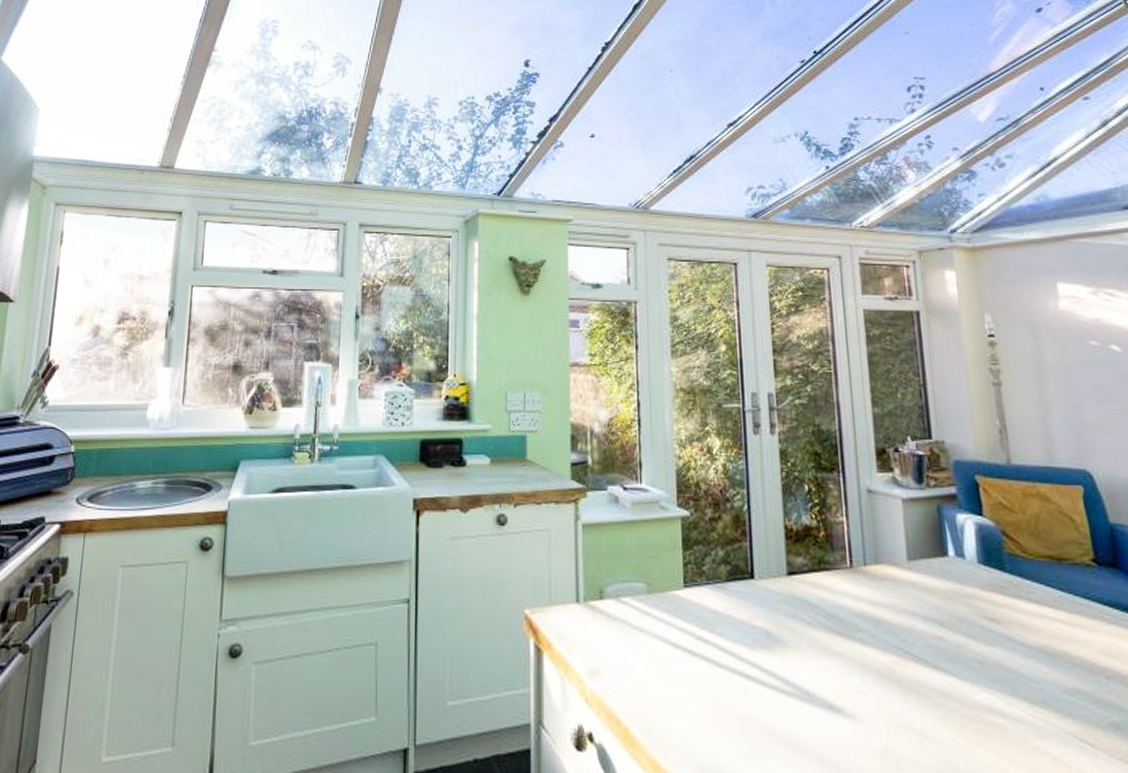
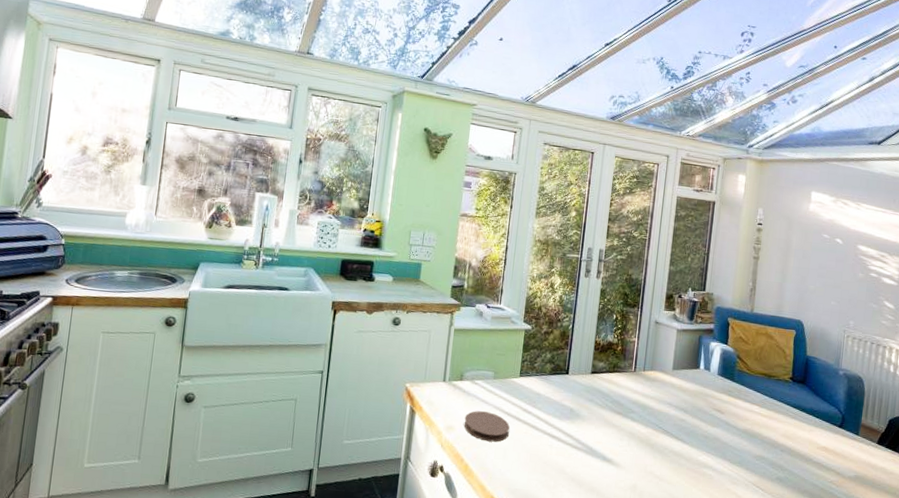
coaster: none [613,644,681,691] -> present [464,411,510,442]

